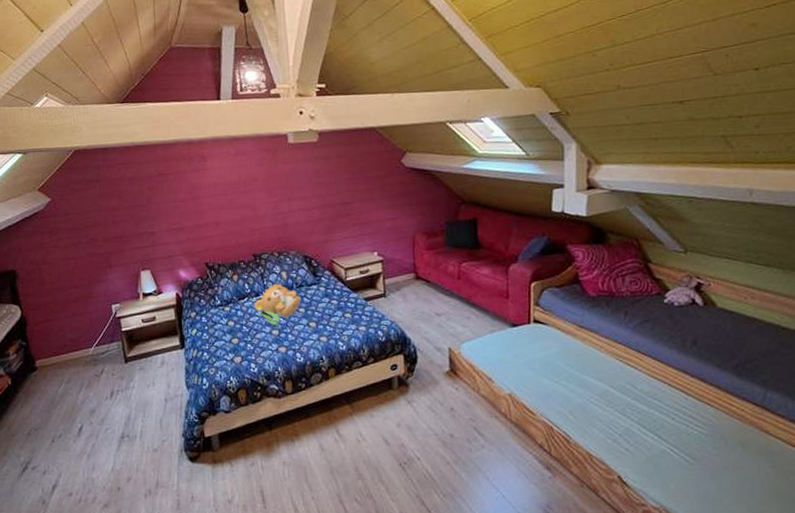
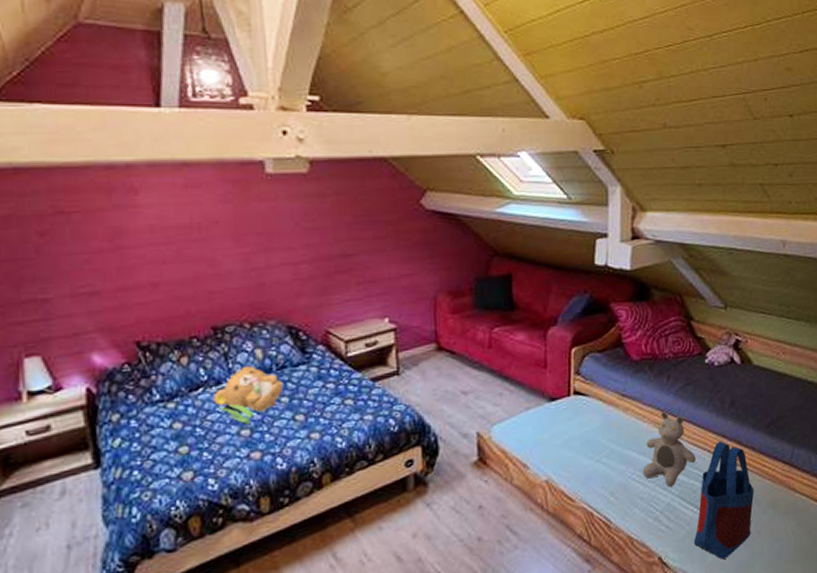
teddy bear: none [600,344,656,413] -> present [642,411,696,487]
tote bag: none [654,377,721,488] -> present [693,441,754,559]

